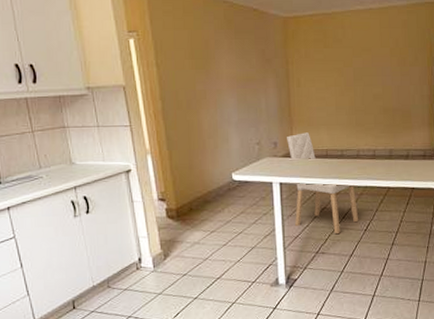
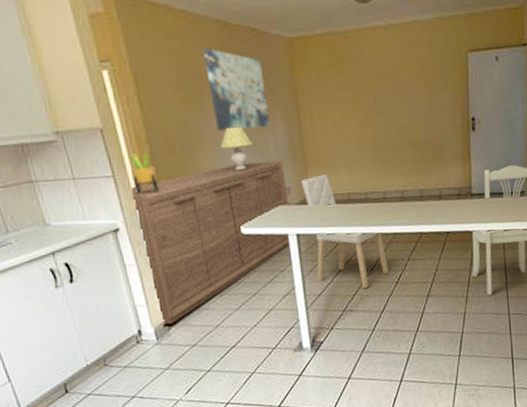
potted plant: none [144,108,167,143] -> present [128,153,160,196]
sideboard: none [145,119,275,254] -> present [132,160,291,324]
wall art: none [213,24,264,92] -> present [203,48,271,131]
table lamp: none [221,89,248,126] -> present [220,126,254,171]

